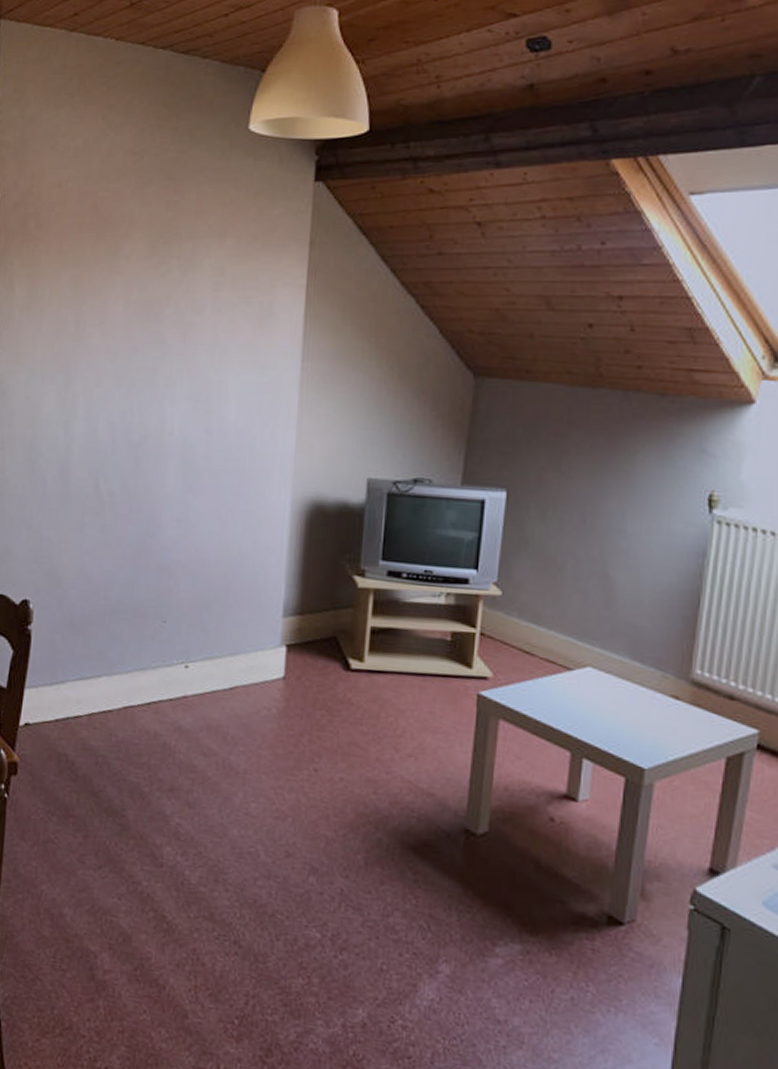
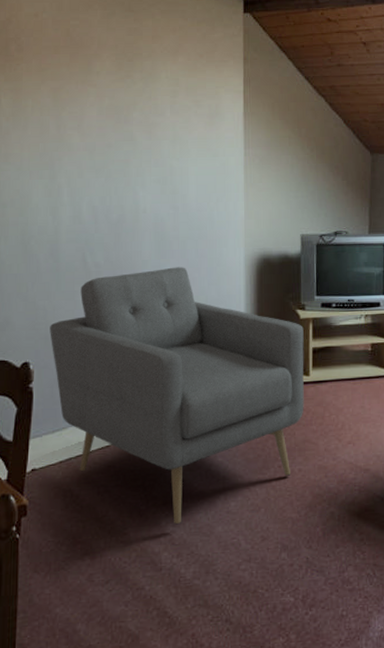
armchair: none [53,505,361,818] -> present [50,267,304,525]

